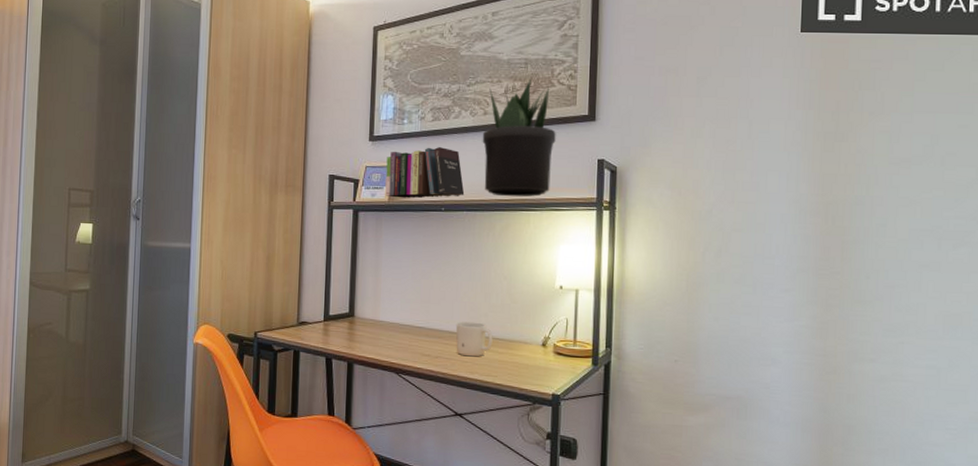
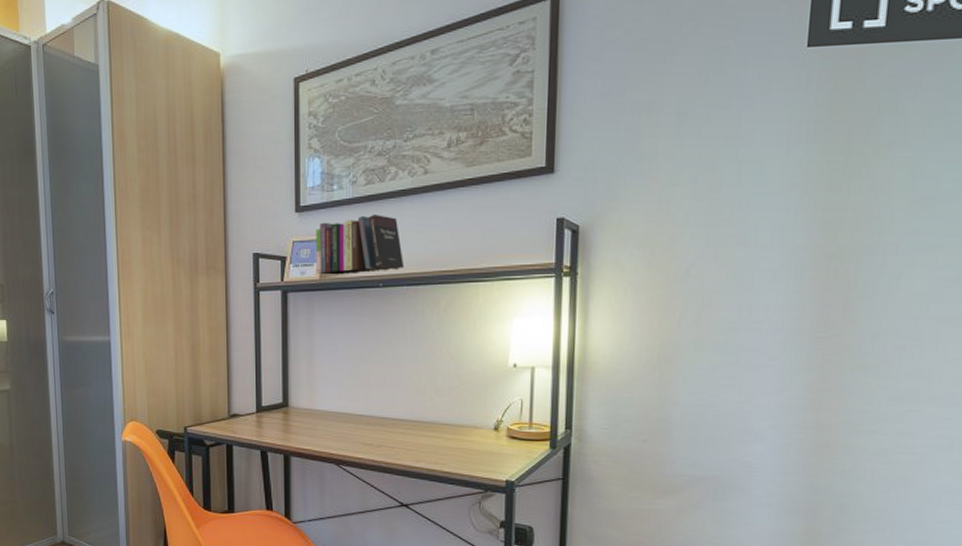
mug: present [455,321,493,357] -> none [398,407,440,444]
planter: present [482,78,556,197] -> none [423,127,508,267]

